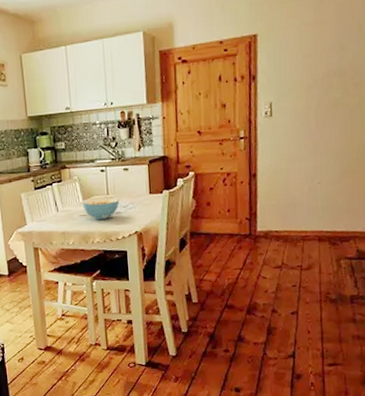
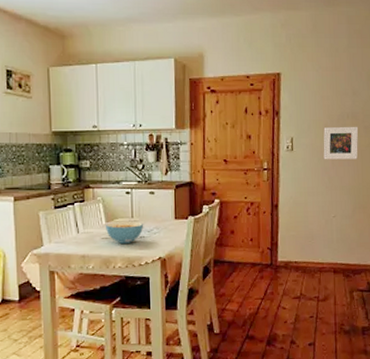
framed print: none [306,84,347,124] -> present [323,126,359,160]

